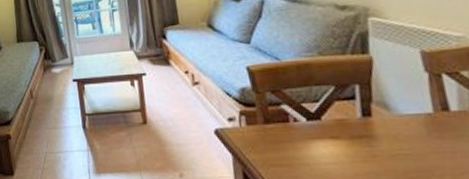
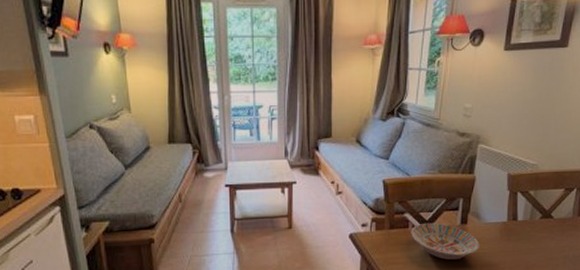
bowl: none [293,115,397,162] -> present [411,222,479,260]

